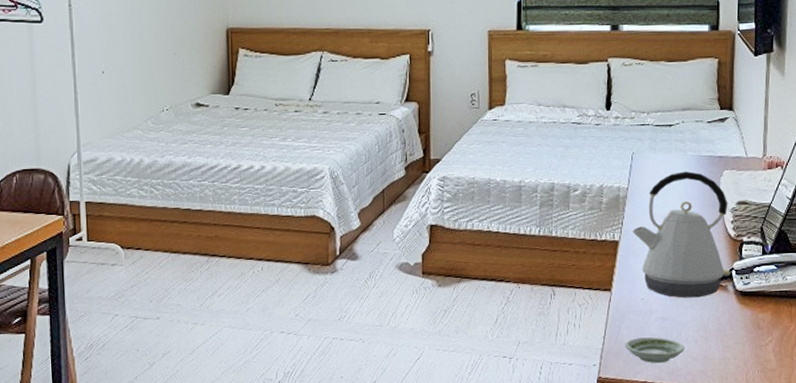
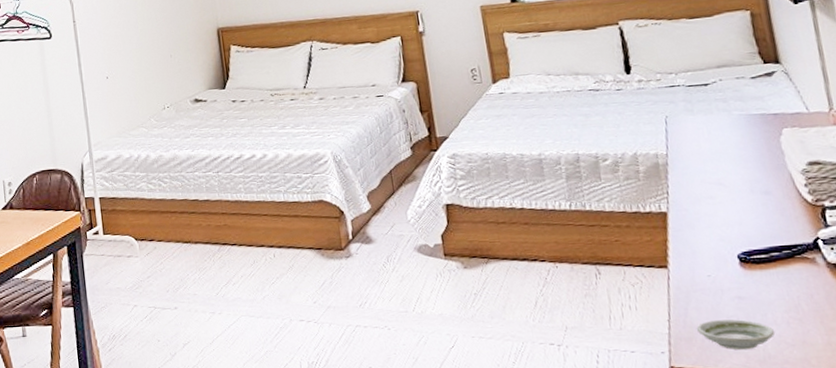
kettle: present [632,171,731,298] -> none [681,132,817,274]

